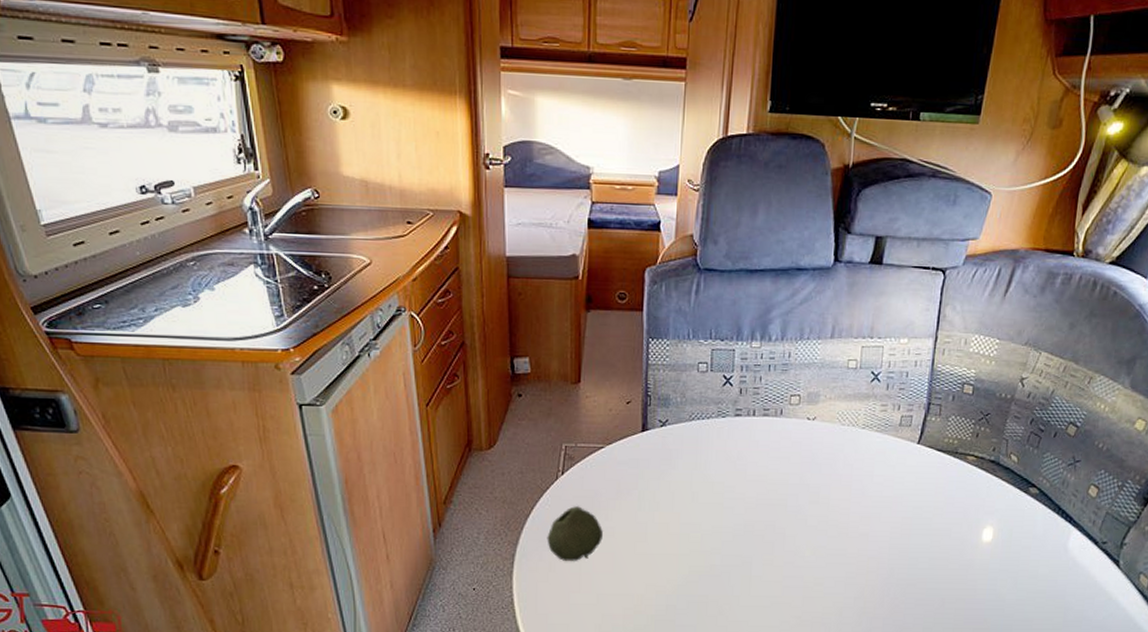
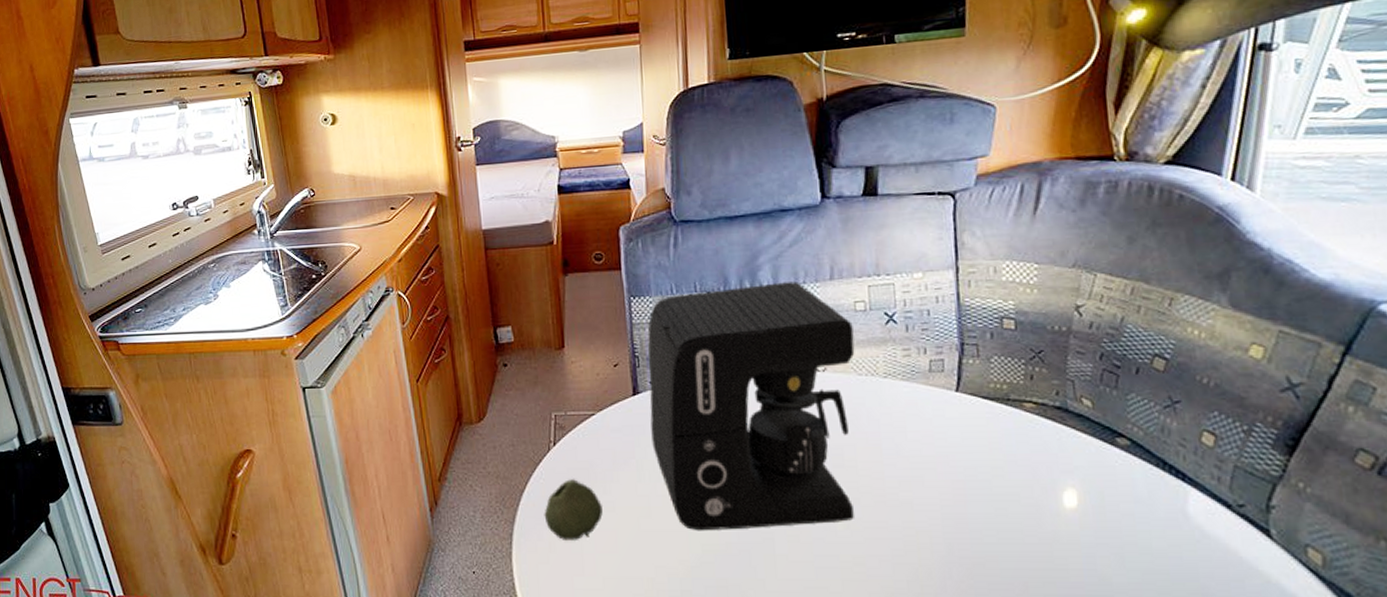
coffee maker: none [655,336,844,555] -> present [647,281,855,531]

